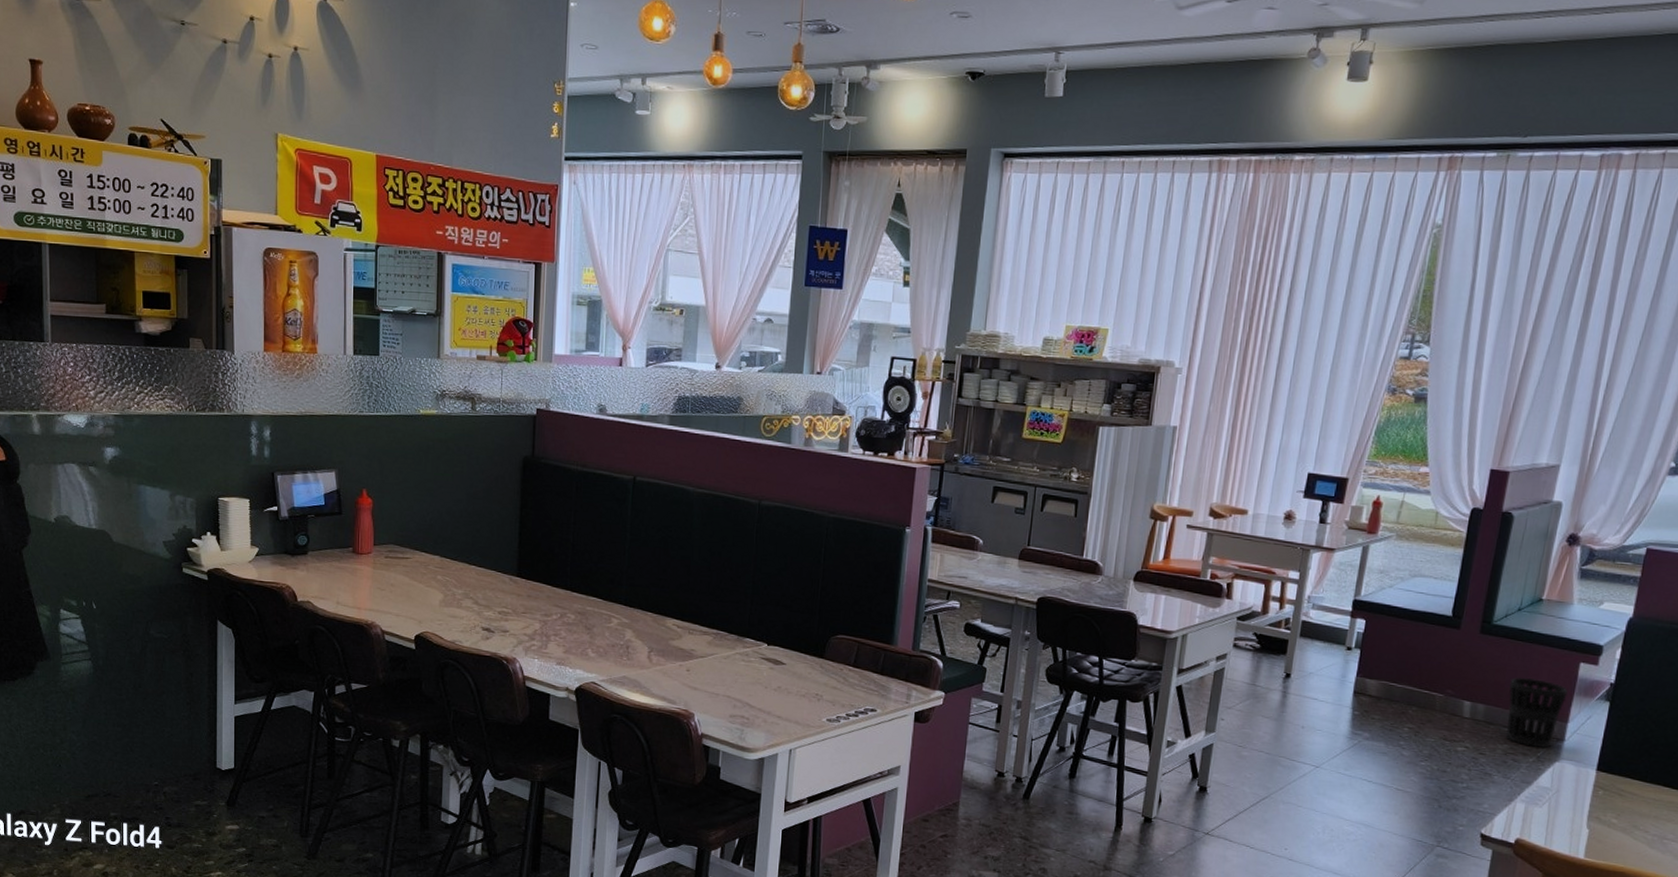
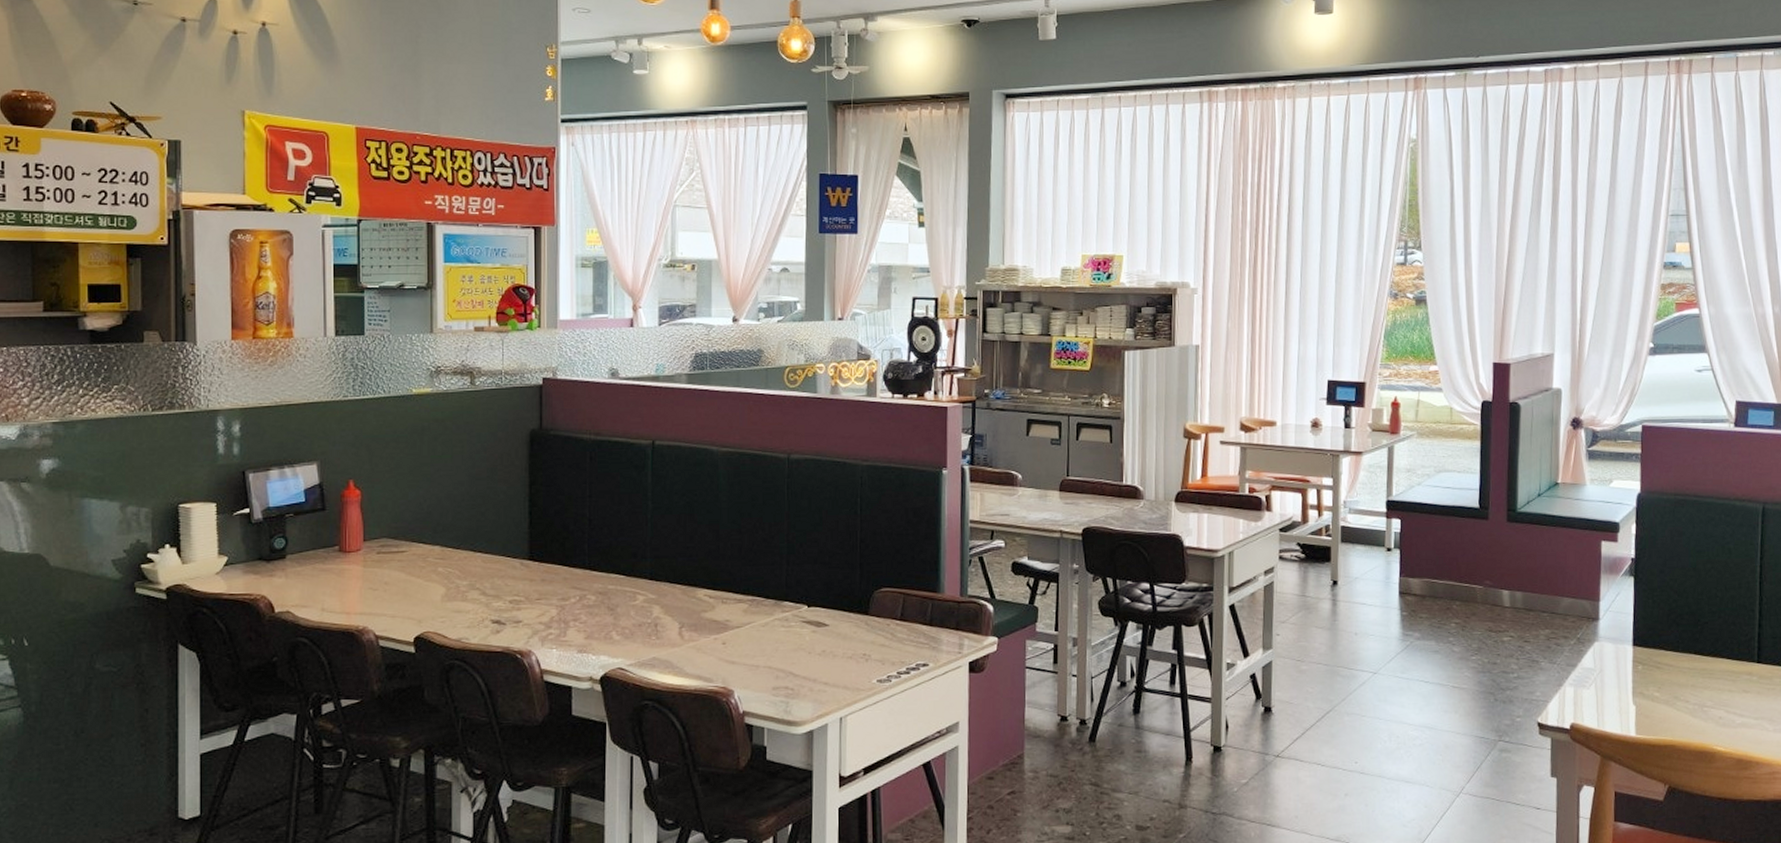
wastebasket: present [1506,678,1568,748] -> none [1541,561,1595,629]

